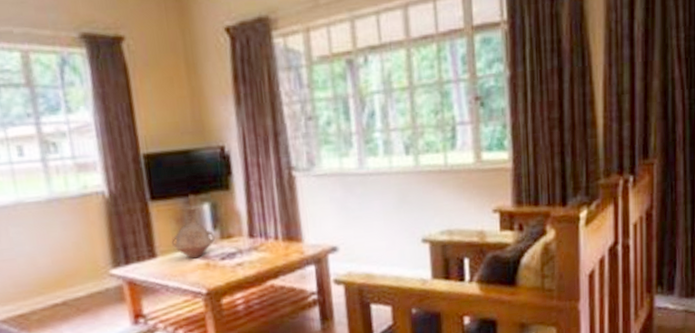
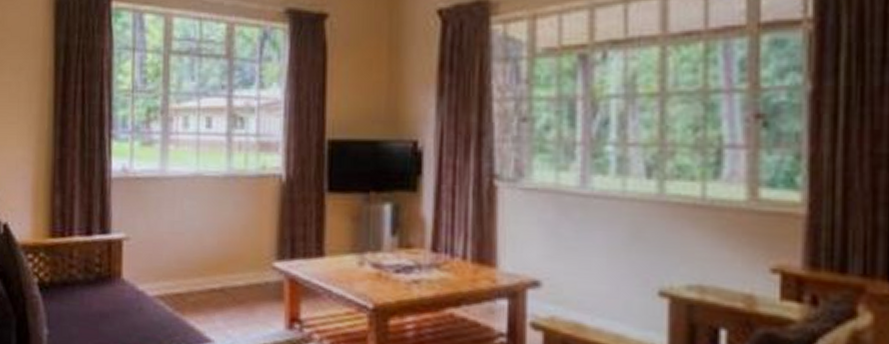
vase: present [171,208,216,260] -> none [342,206,393,267]

